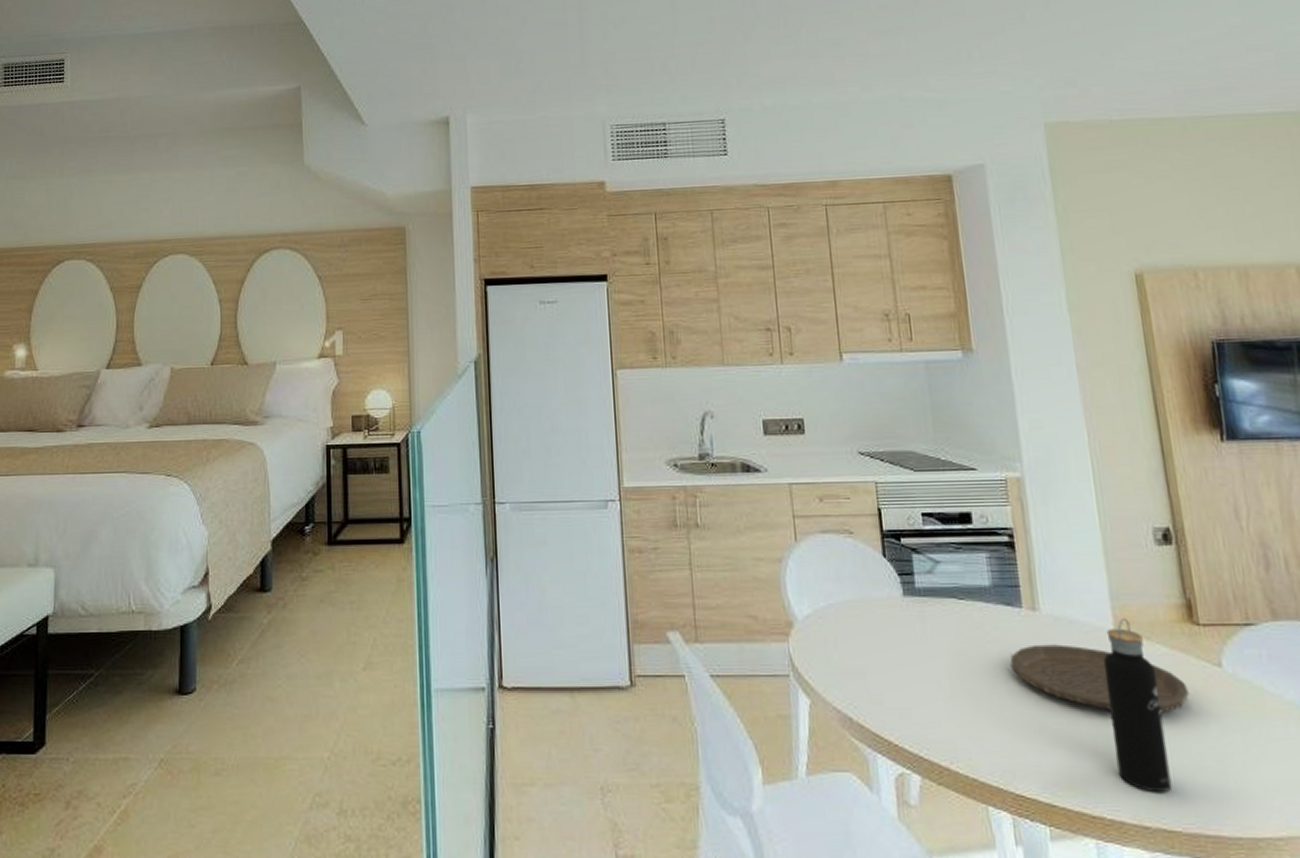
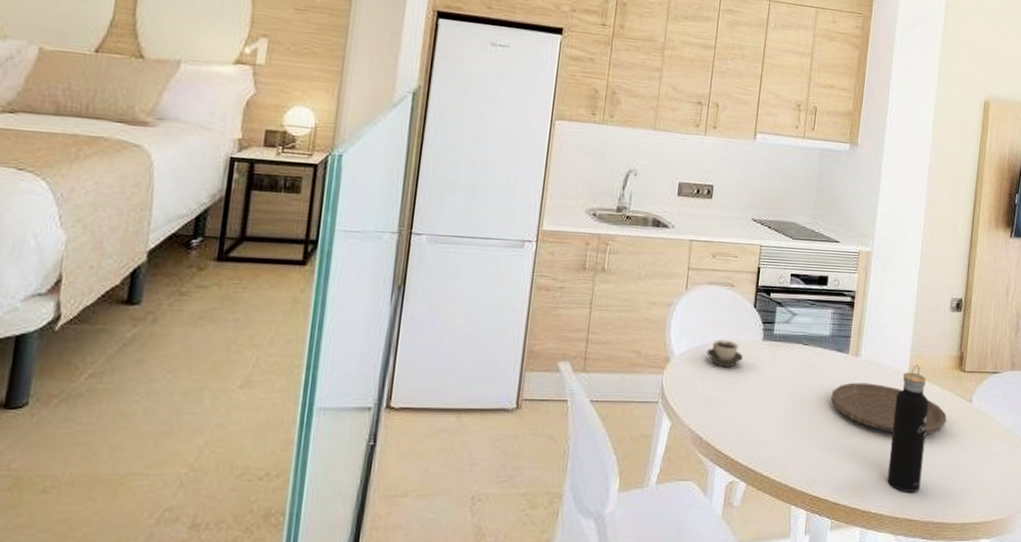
cup: none [836,598,884,632] -> present [707,339,744,368]

